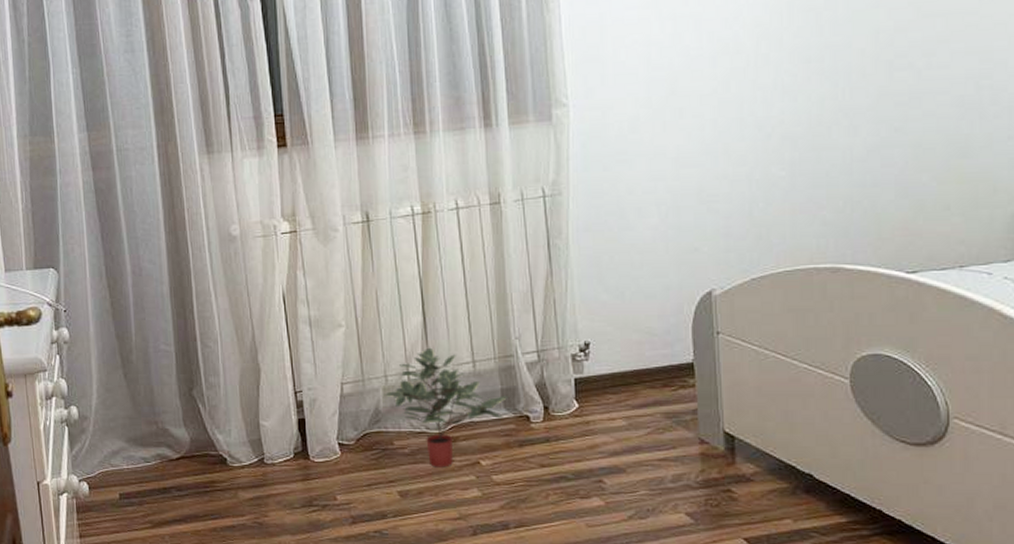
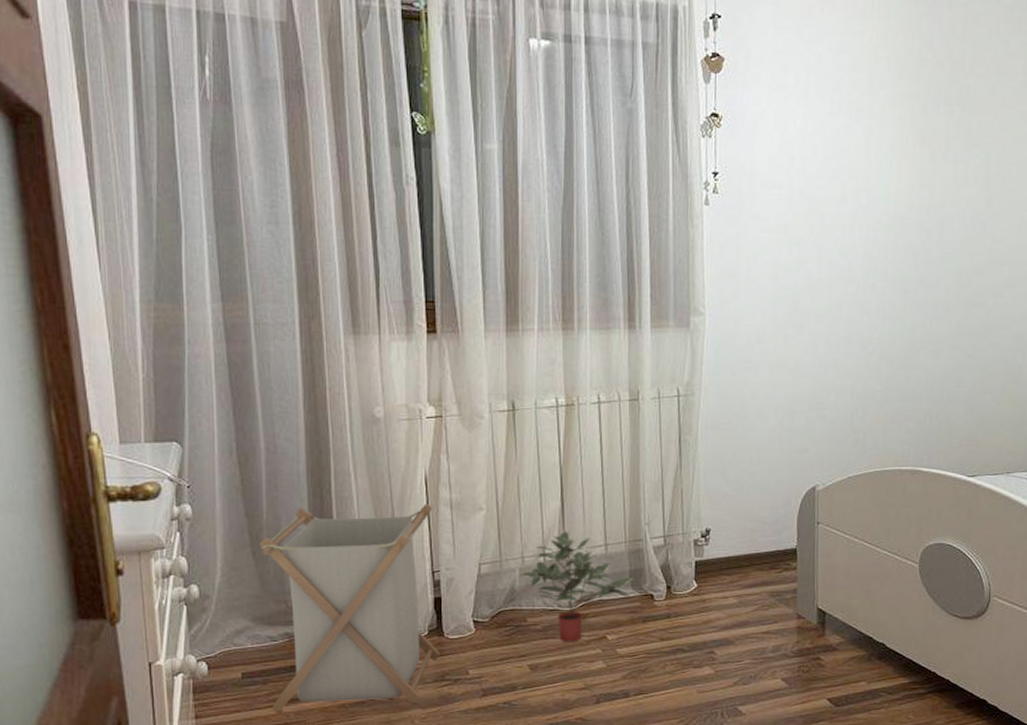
laundry basket: none [130,321,307,533] -> present [259,503,440,712]

